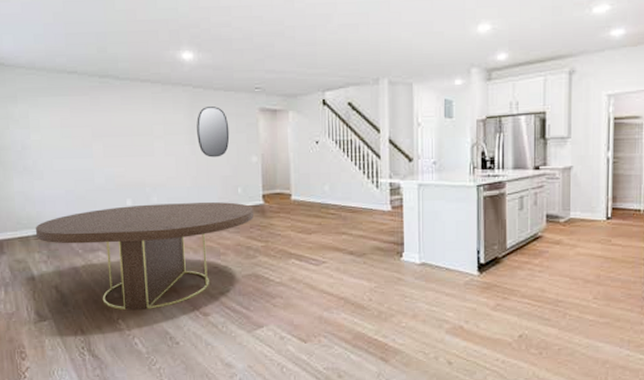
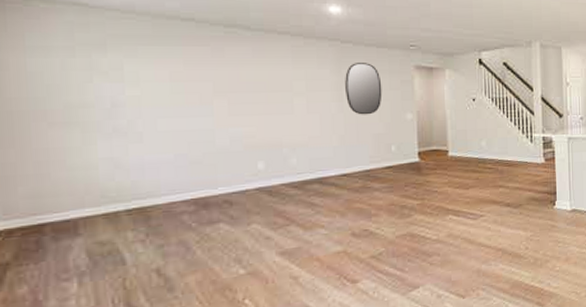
dining table: present [35,202,253,310] -> none [128,161,408,288]

